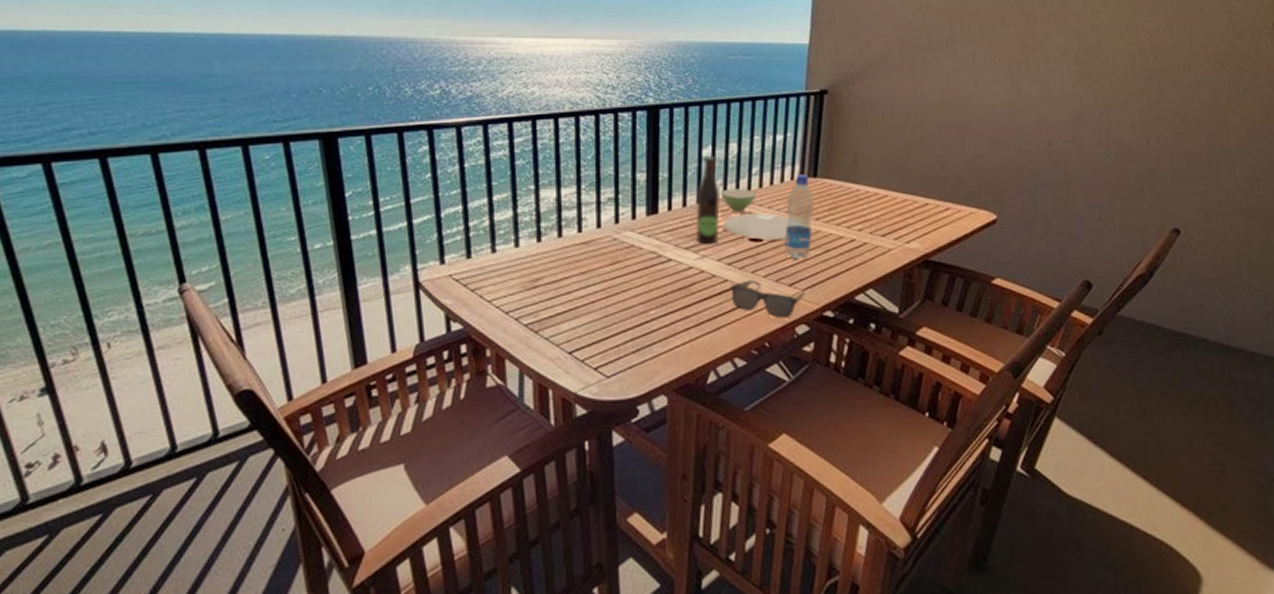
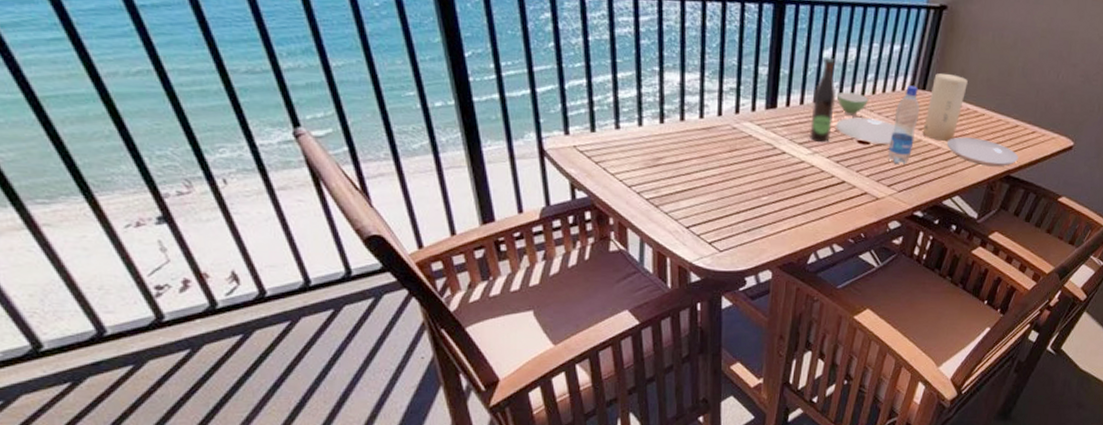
sunglasses: present [730,280,806,319] -> none [836,177,901,215]
candle: none [820,157,863,229] -> present [922,73,968,141]
plate: none [849,222,935,252] -> present [946,137,1018,167]

